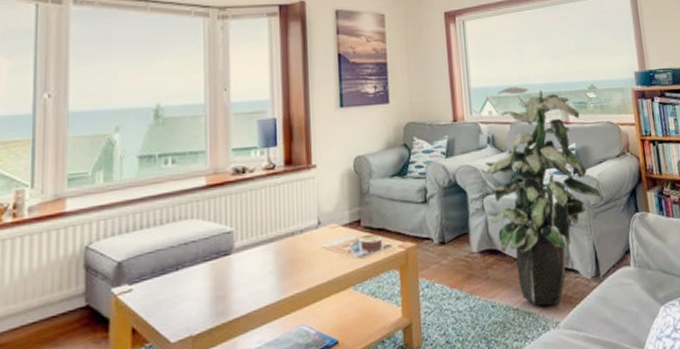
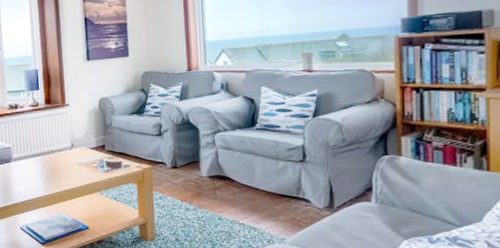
indoor plant: present [485,86,602,306] -> none [217,38,344,226]

